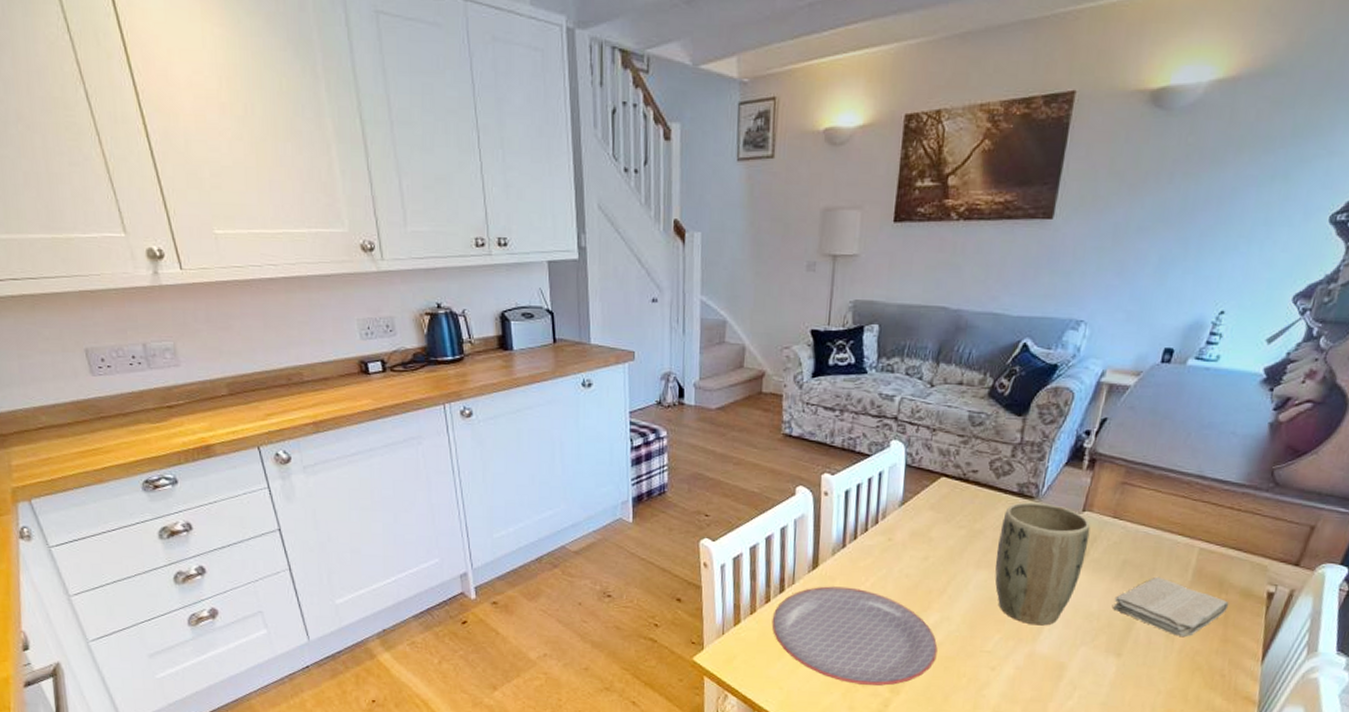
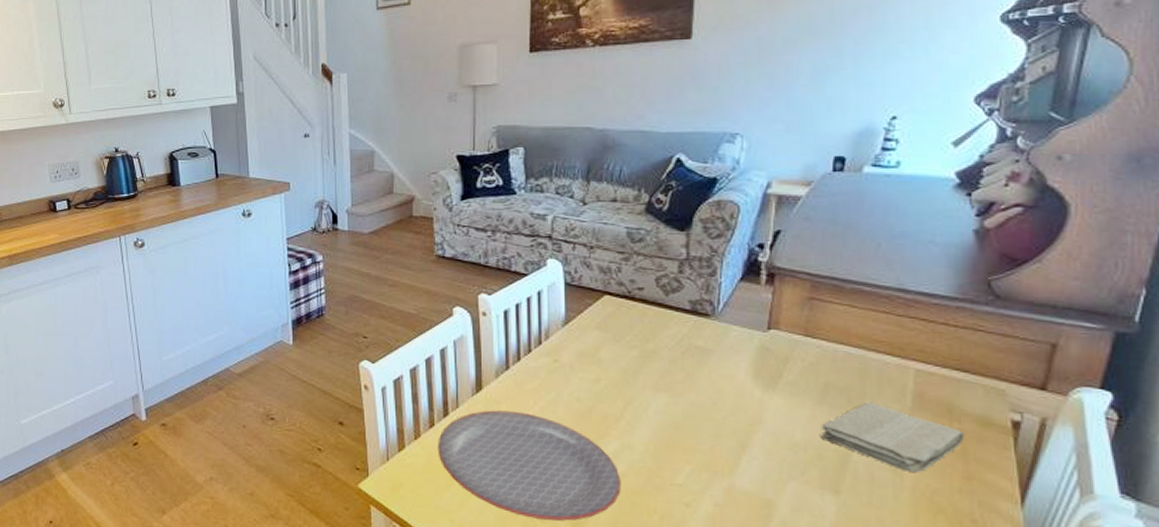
plant pot: present [995,502,1091,626] -> none [675,320,780,457]

